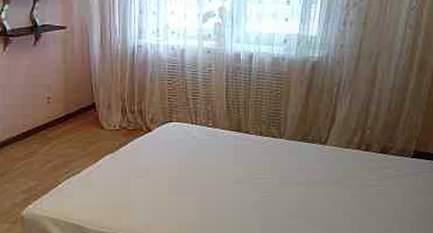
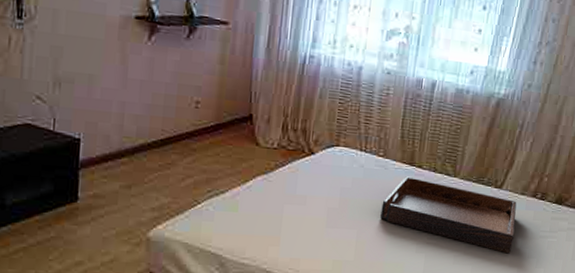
serving tray: none [216,142,343,204] -> present [380,176,517,254]

